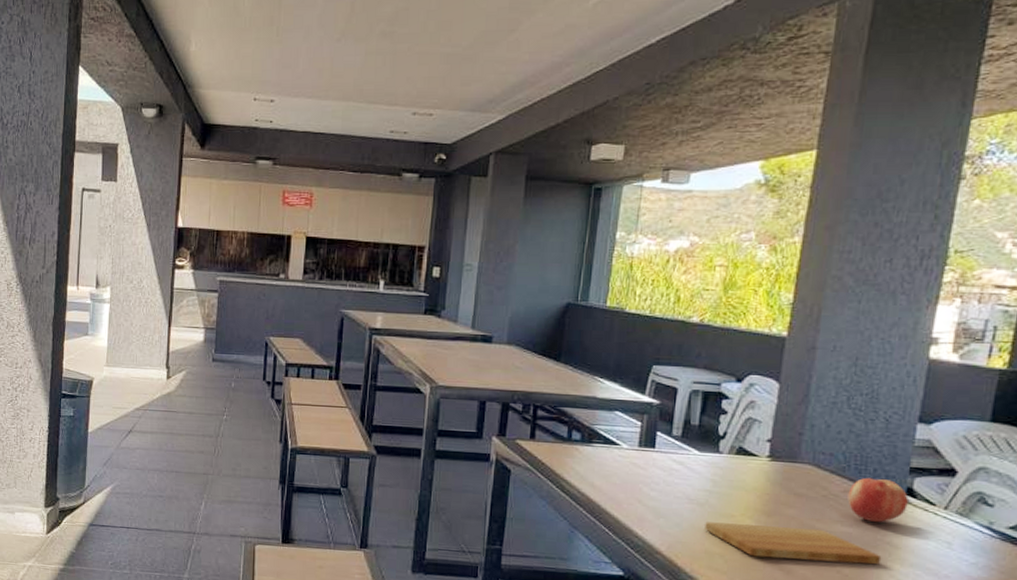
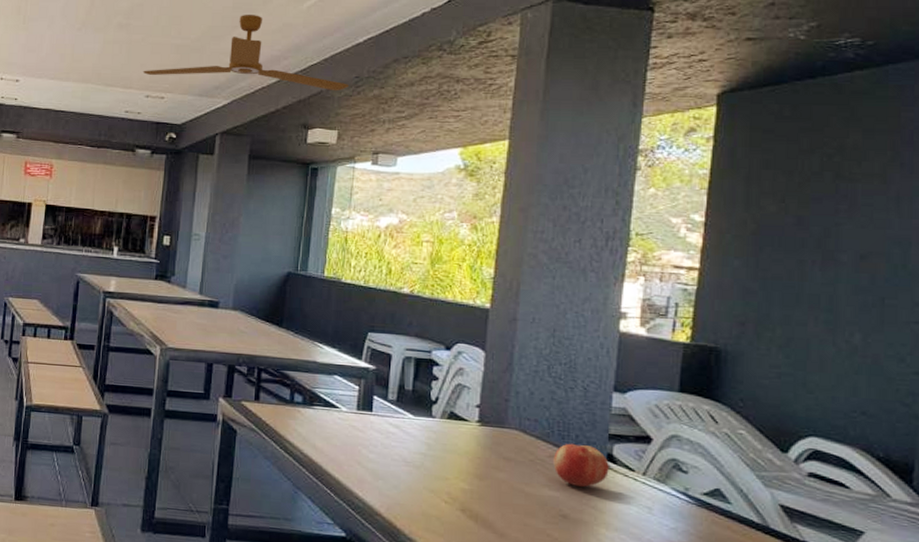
ceiling fan: none [409,16,638,101] -> present [142,15,349,91]
cutting board: present [705,522,882,565] -> none [421,484,588,529]

